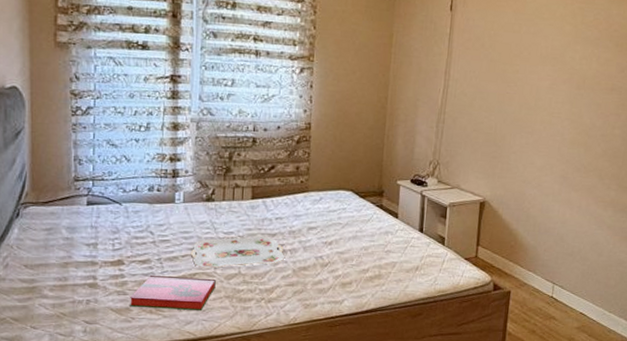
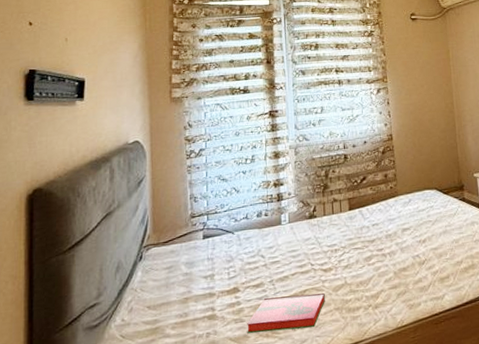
serving tray: present [190,236,285,269] -> none [299,243,386,283]

